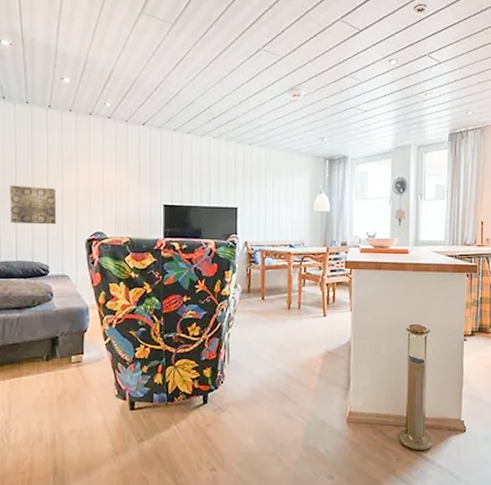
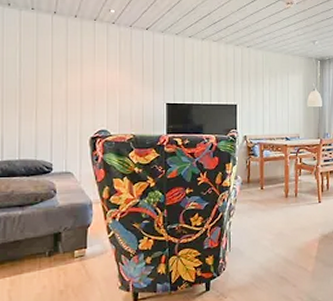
wall art: present [10,185,57,225] -> none [14,87,61,124]

